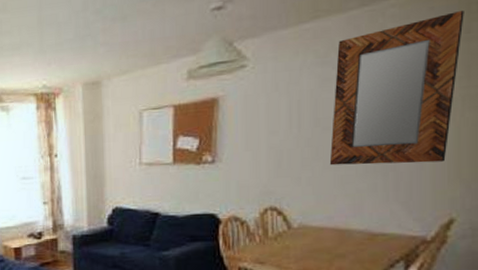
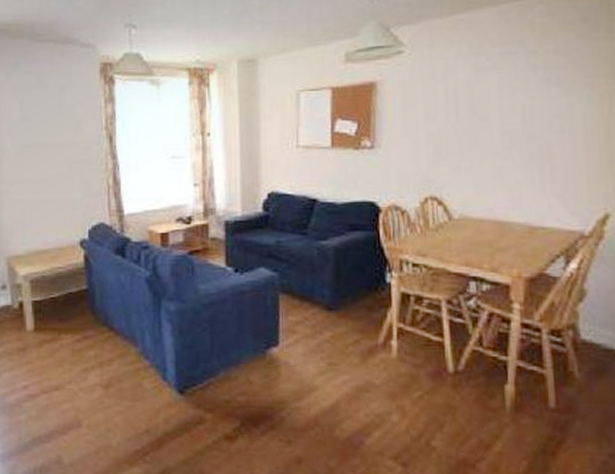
home mirror: present [329,10,464,166] -> none [487,10,606,157]

